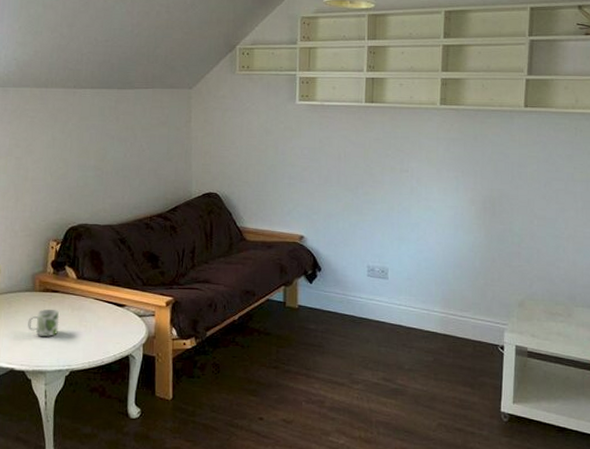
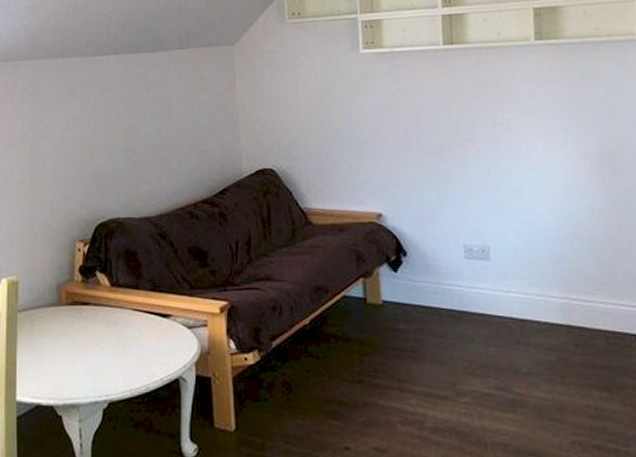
mug: present [28,309,60,338] -> none [54,325,92,362]

